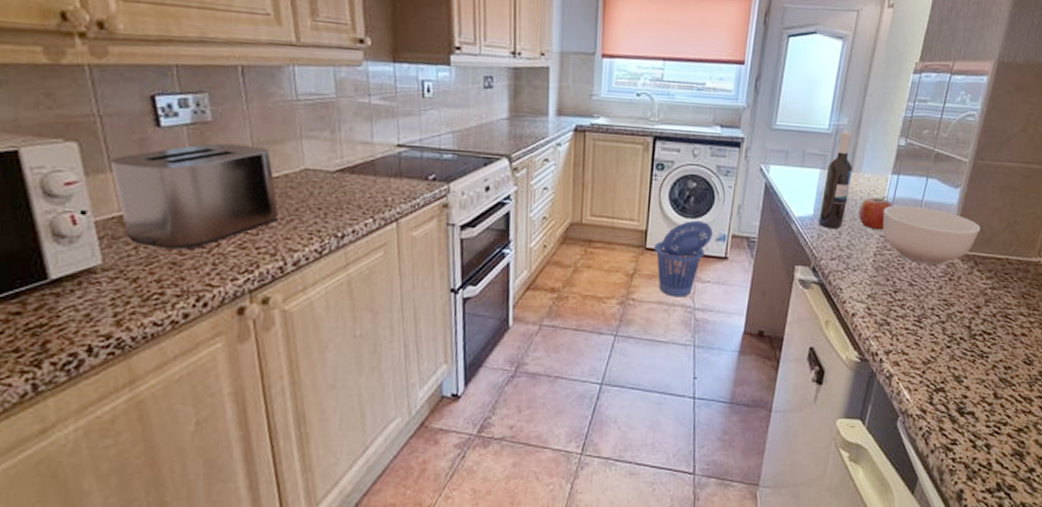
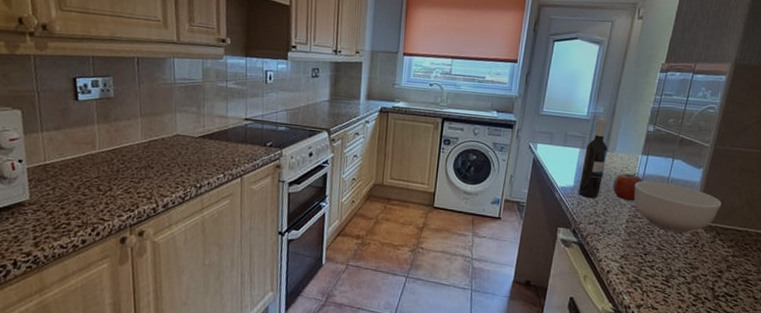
toaster: present [109,143,280,250] -> none [41,113,156,192]
laundry basket: present [653,220,713,297] -> none [440,186,489,249]

